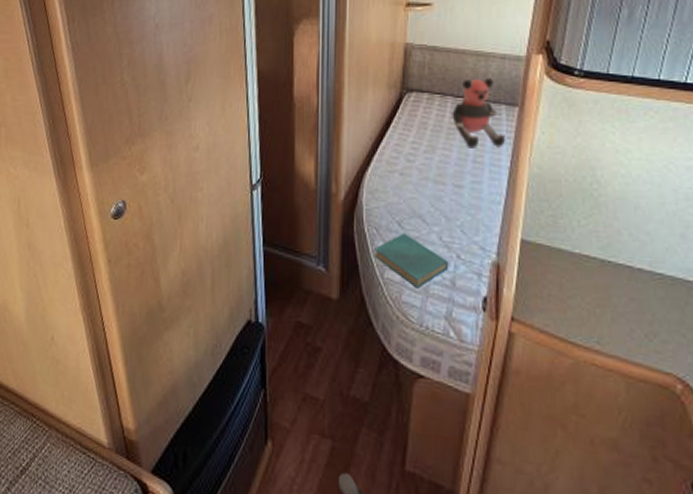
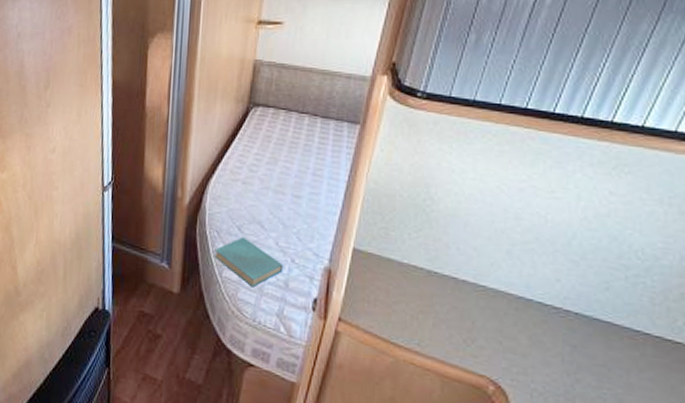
bear: present [452,78,506,149] -> none [295,96,346,163]

